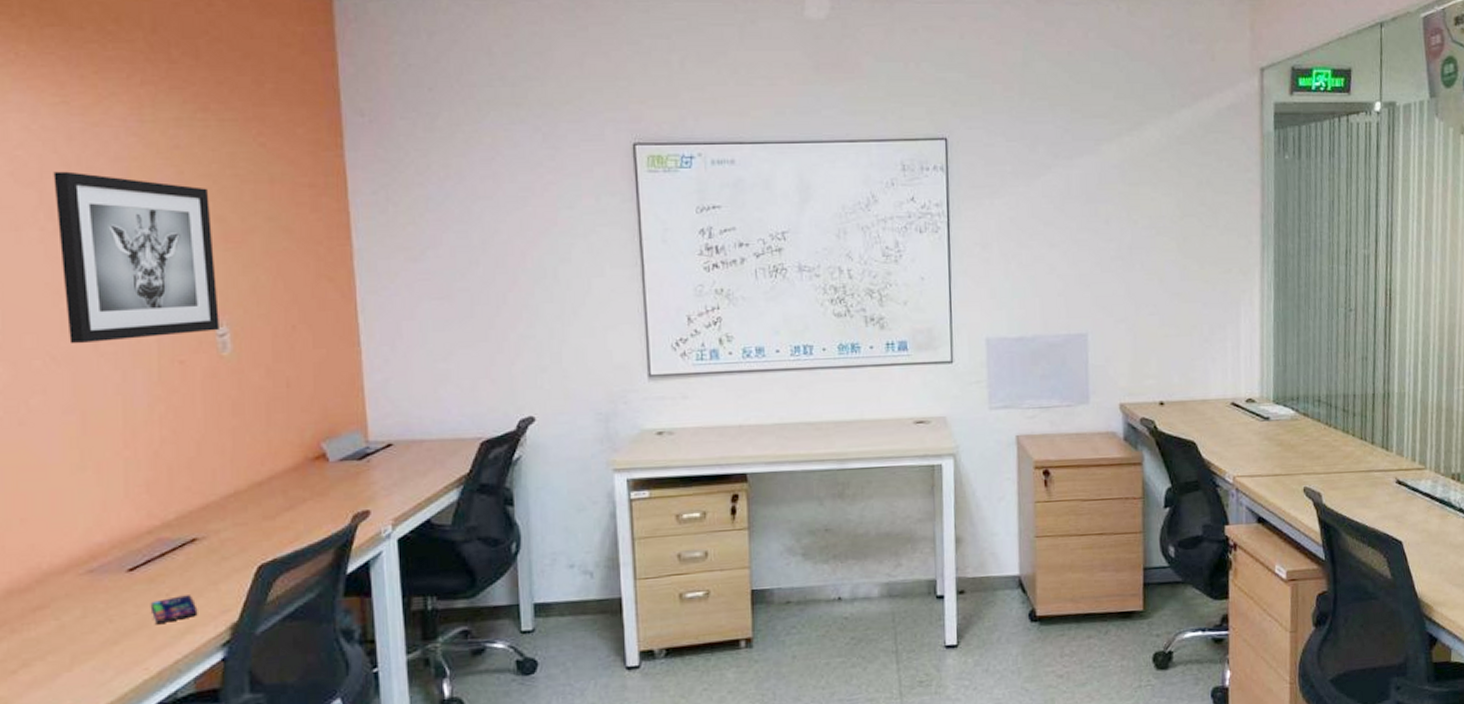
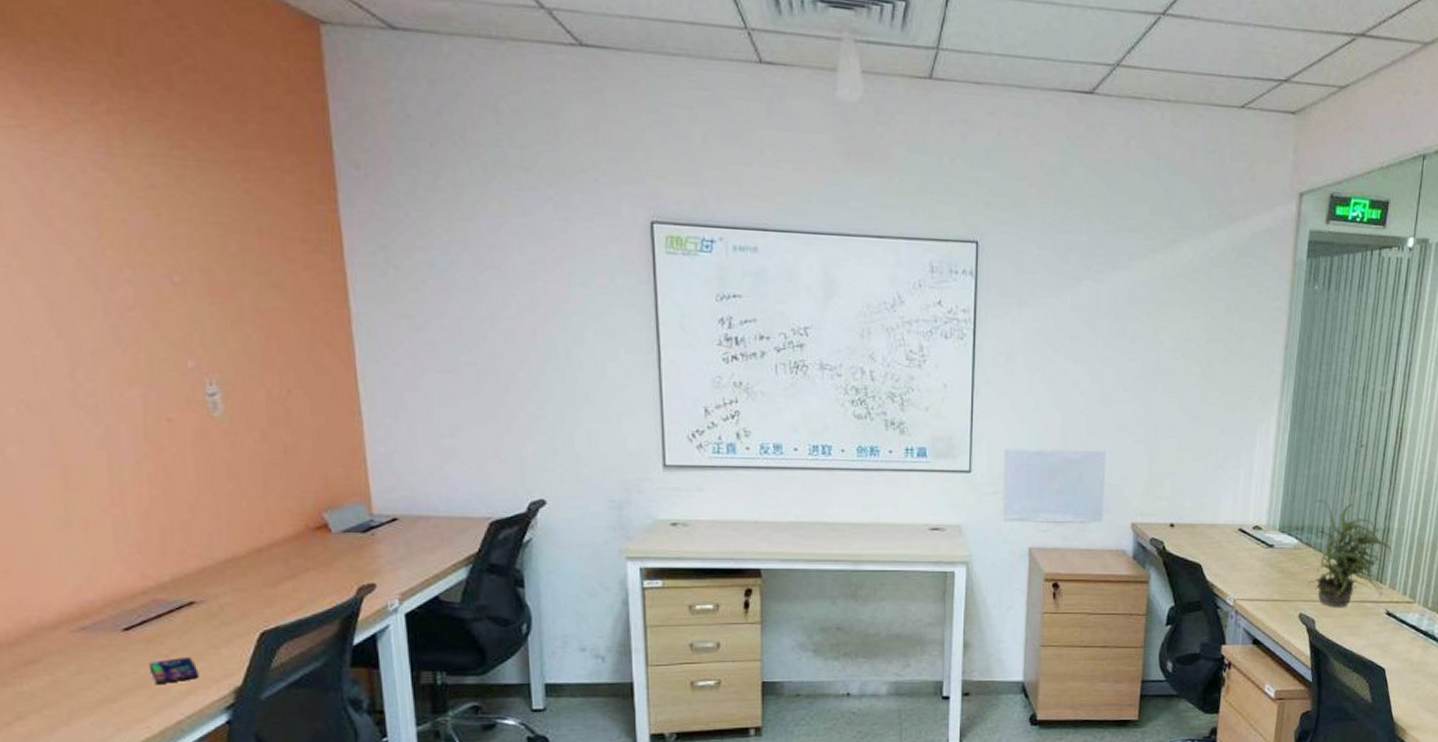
wall art: present [53,171,219,344] -> none [14,203,209,394]
potted plant: none [1307,368,1397,479] -> present [1307,500,1393,607]

